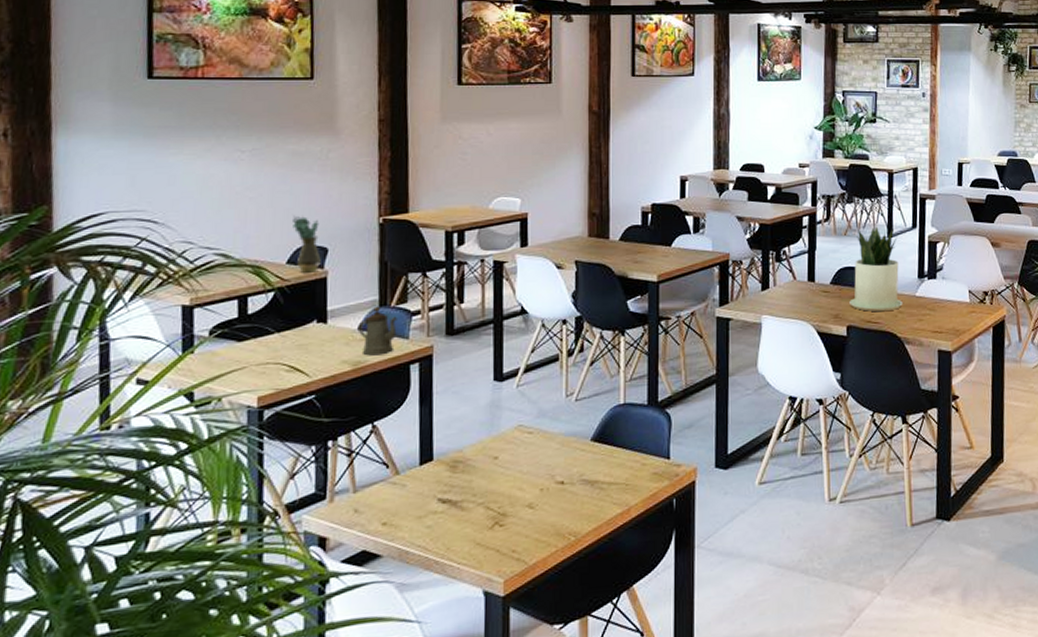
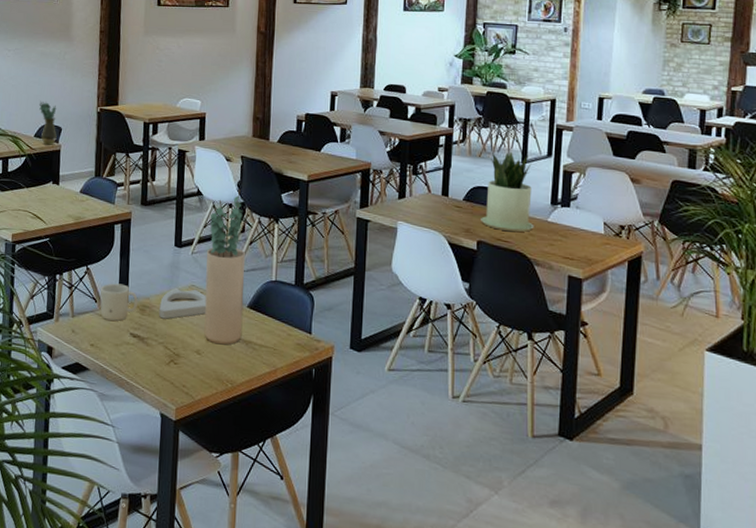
coffee pot: present [357,306,397,356] -> none [79,176,107,214]
mug: none [392,438,447,488] -> present [100,283,138,321]
napkin holder: none [477,429,539,473] -> present [159,287,207,319]
vase: none [535,301,586,492] -> present [204,189,245,345]

